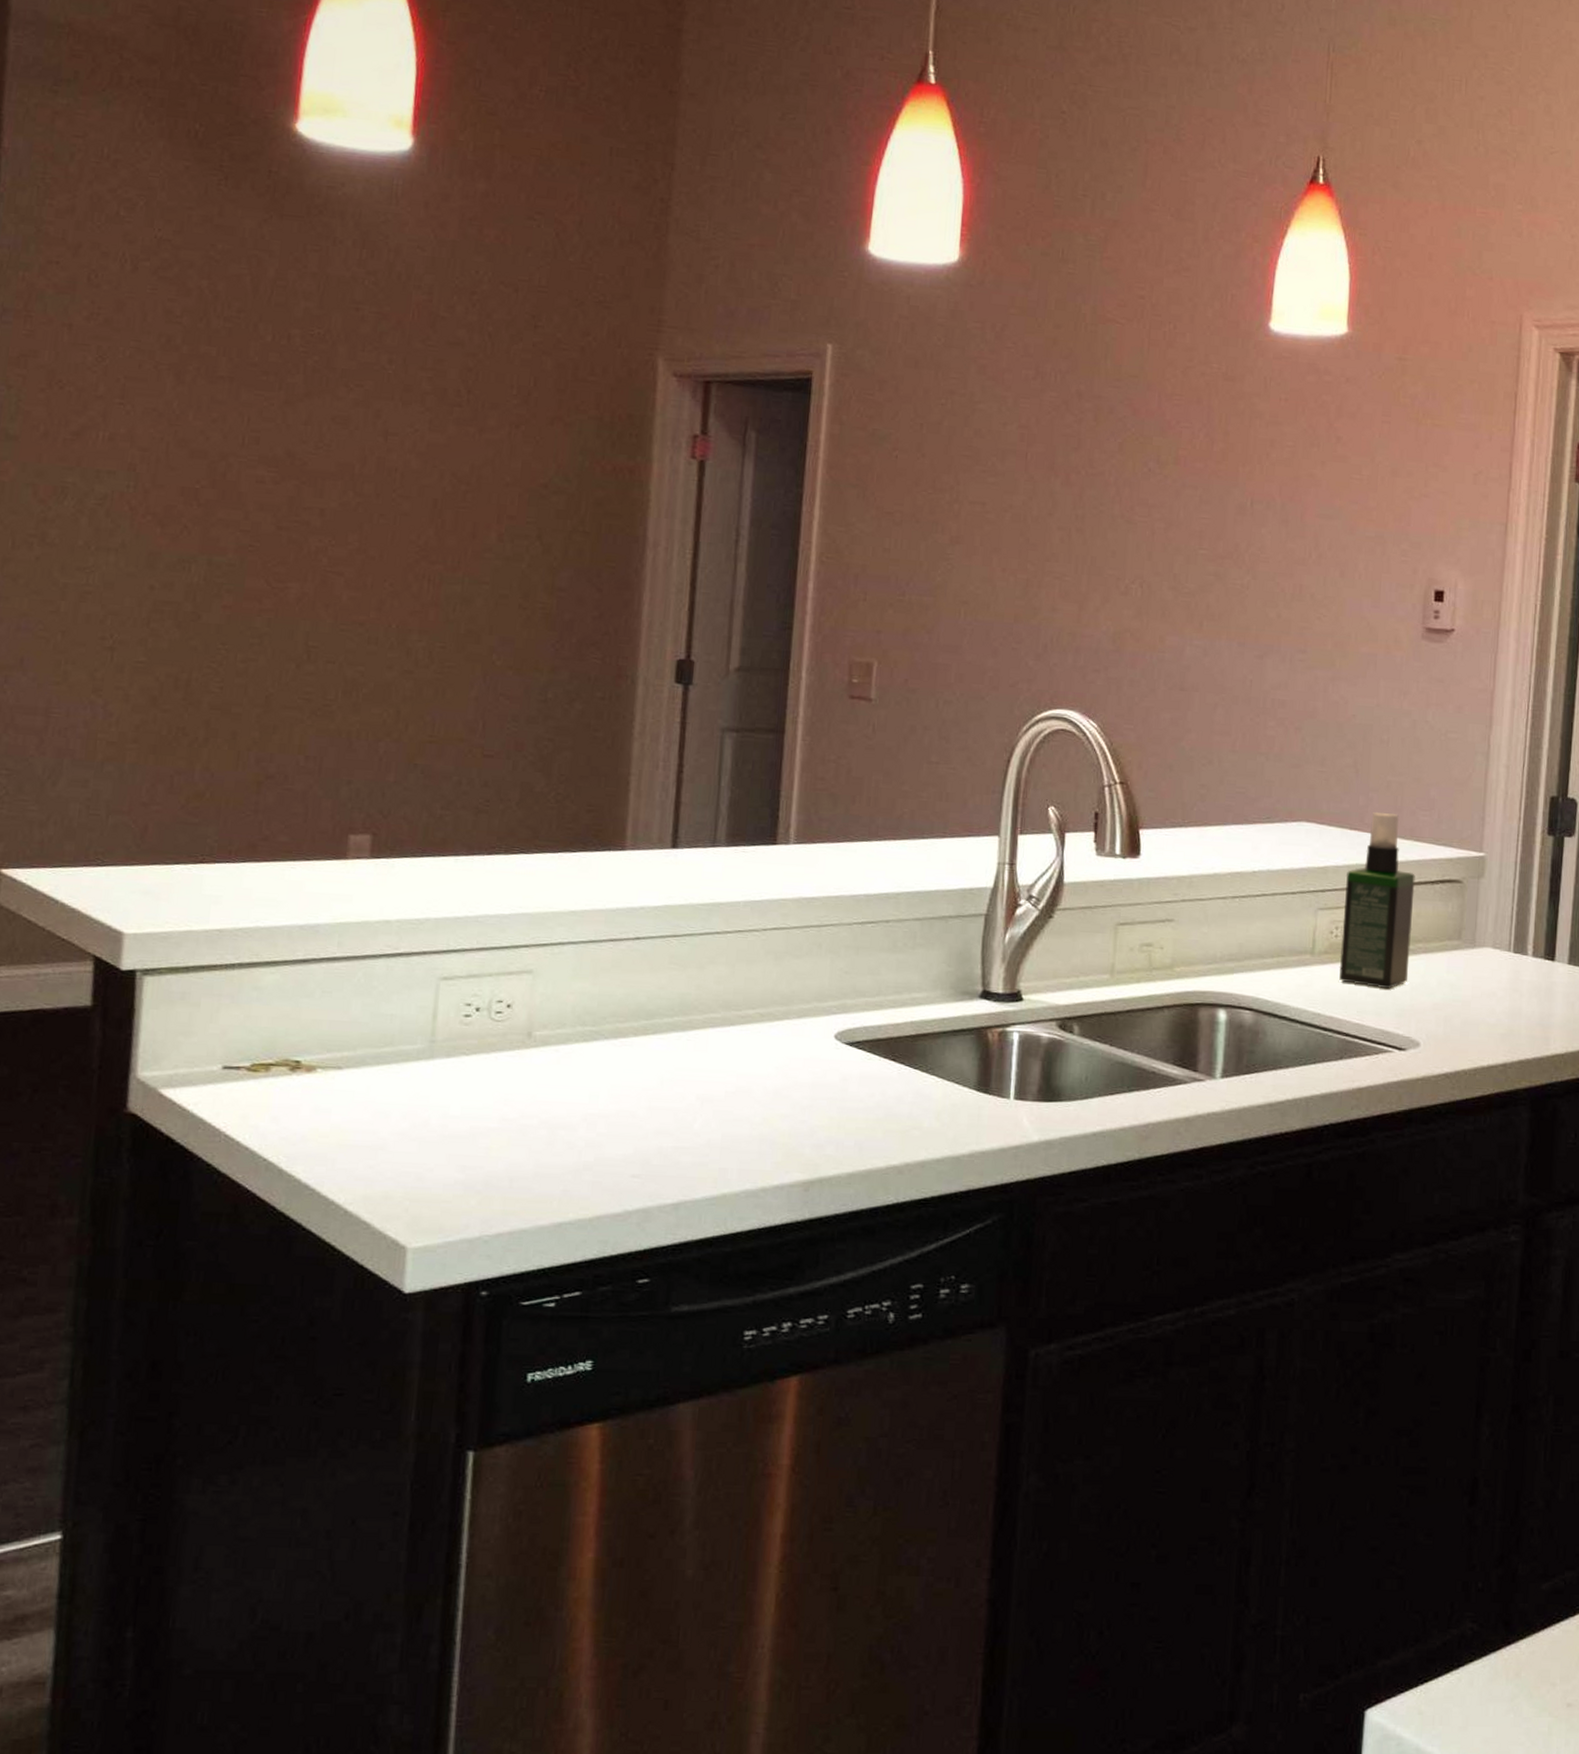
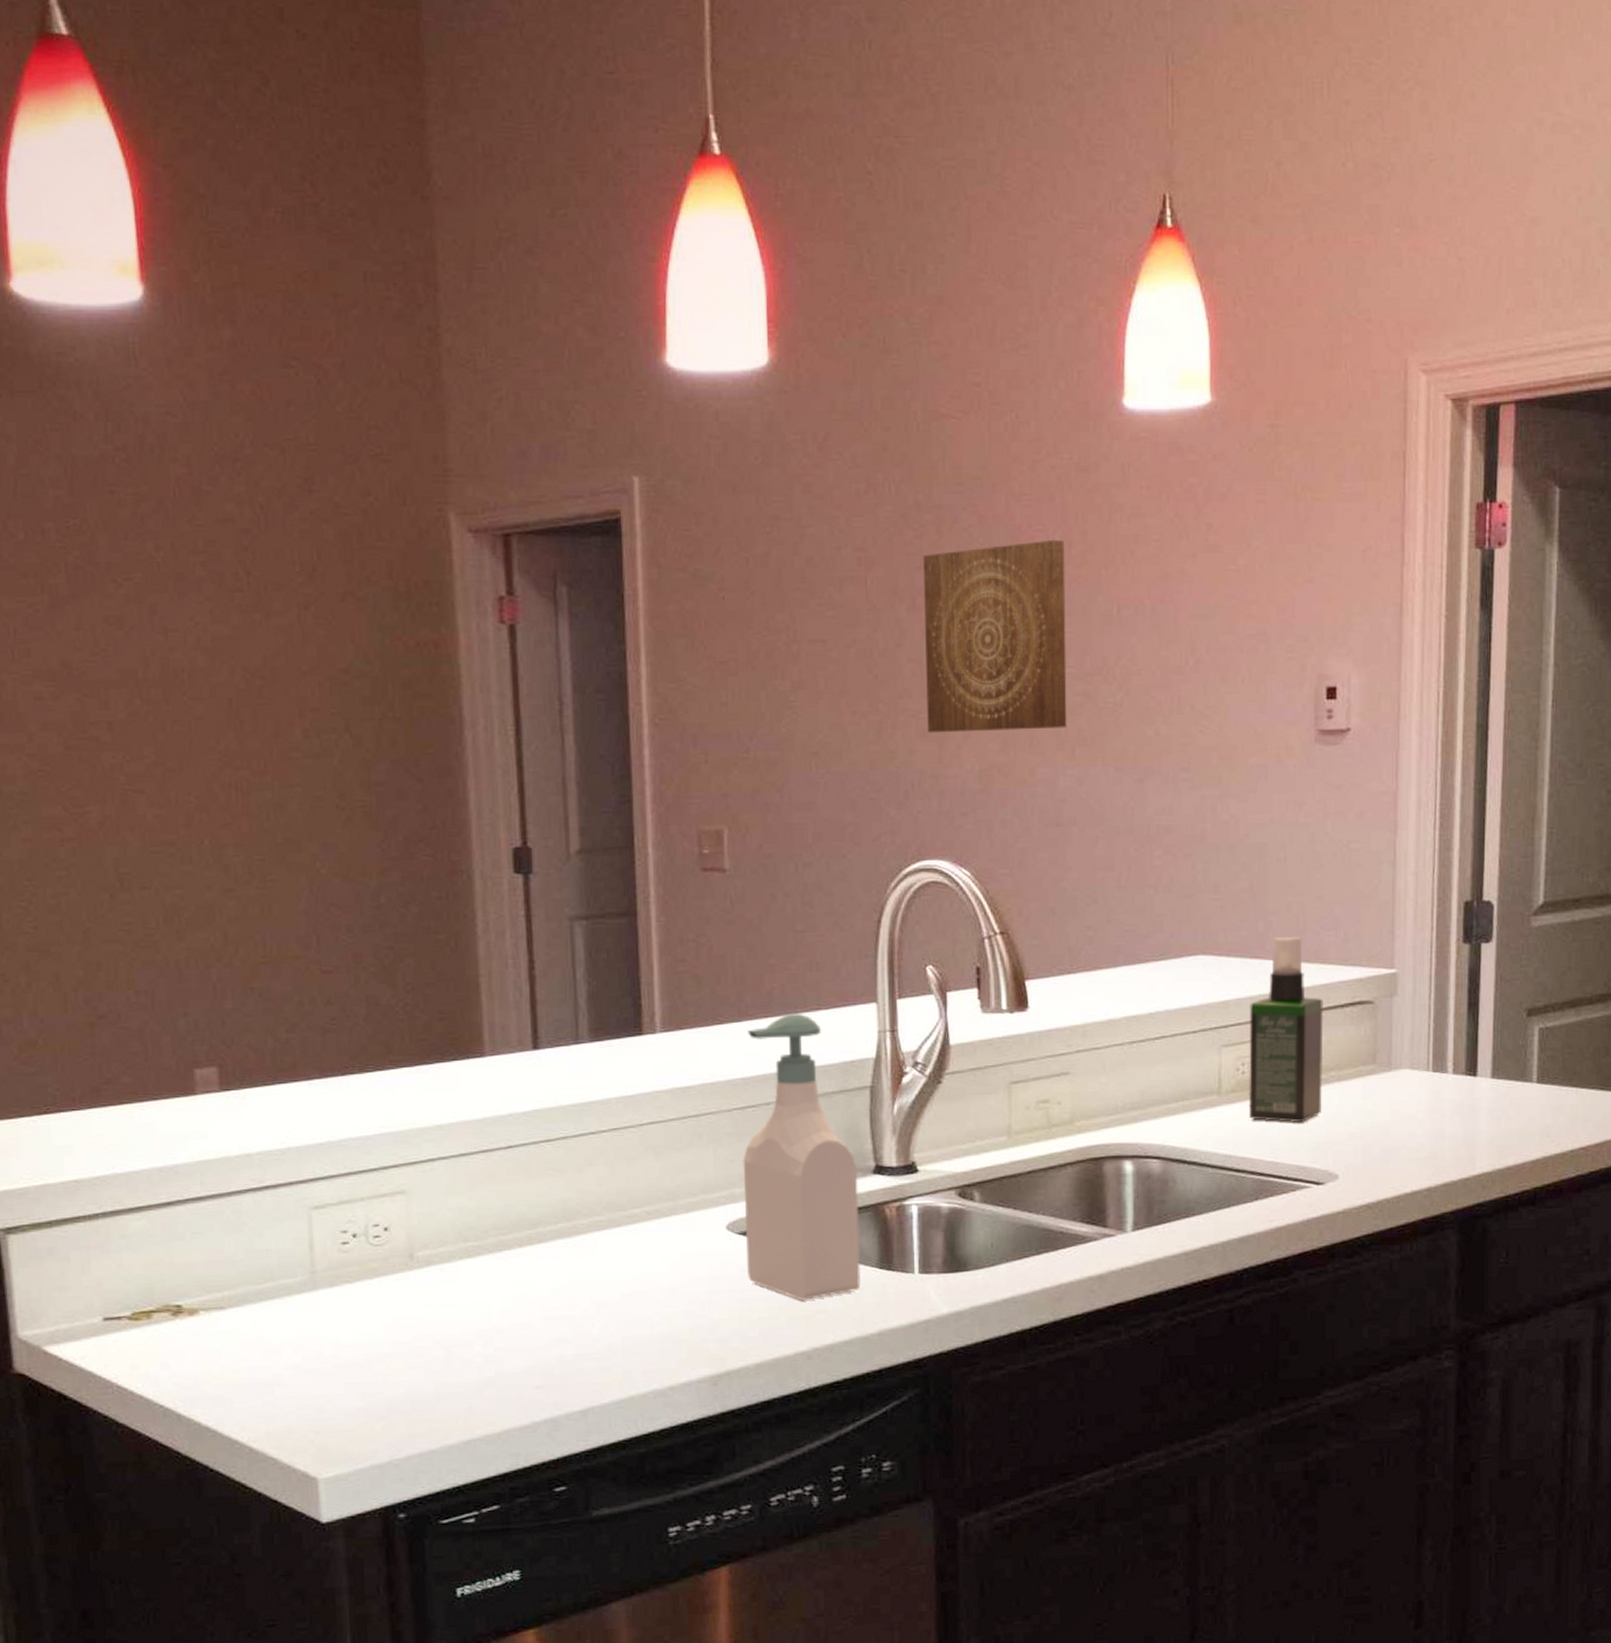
soap bottle: none [849,838,966,1116] -> present [743,1013,861,1302]
wall art: none [1070,436,1208,603] -> present [924,539,1067,733]

